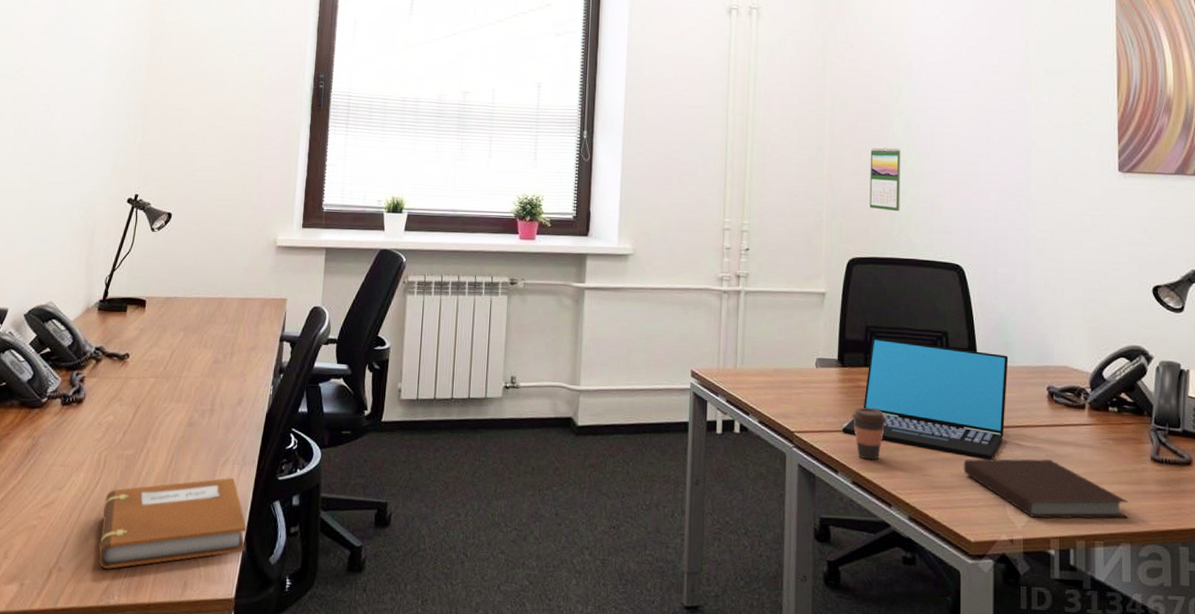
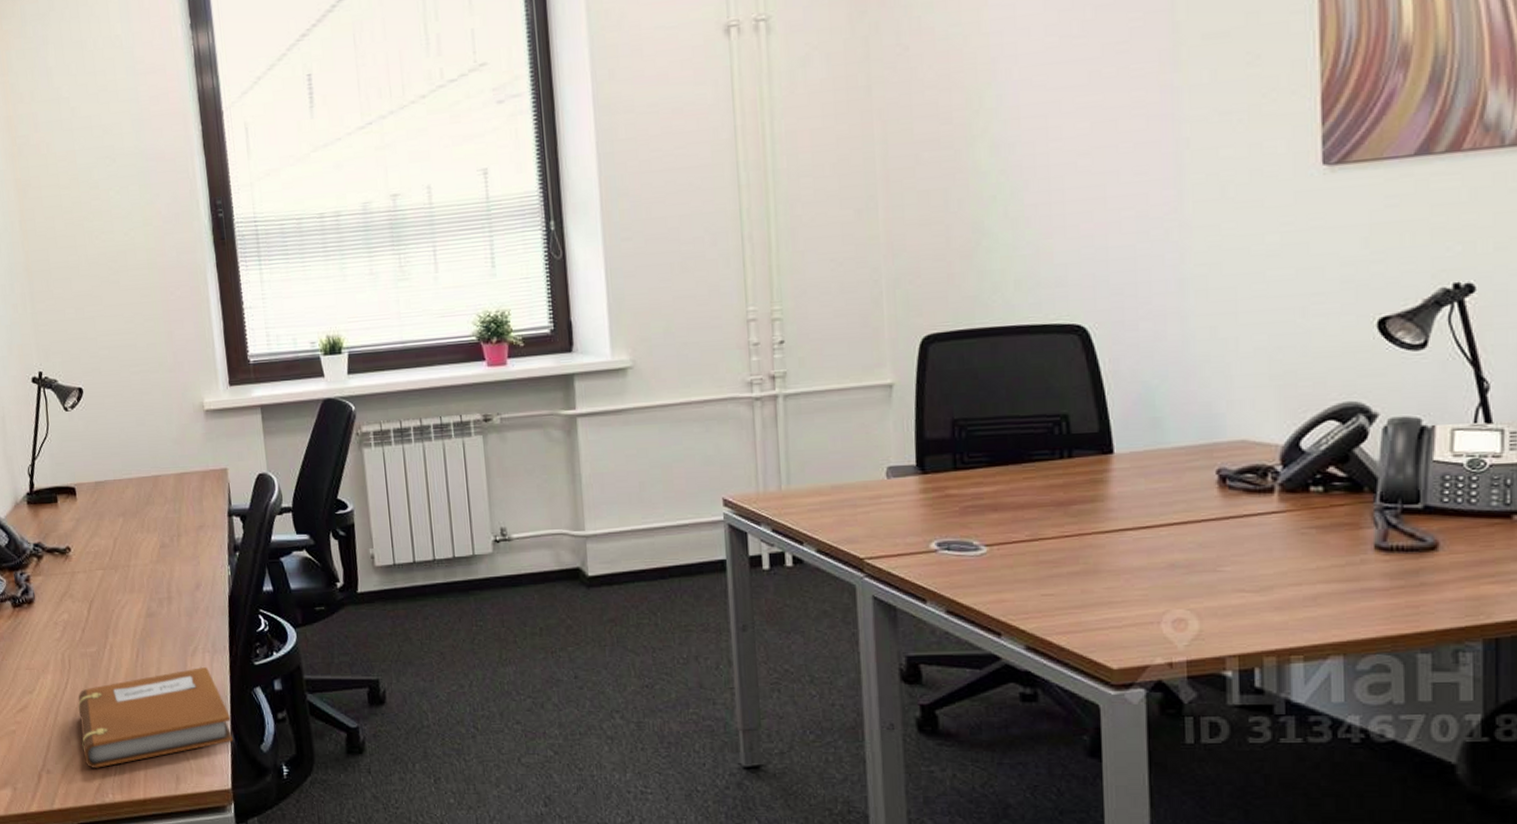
laptop: present [842,337,1009,460] -> none [928,432,1159,569]
coffee cup: present [851,408,887,460] -> none [939,521,989,584]
calendar: present [869,148,901,212] -> none [943,180,991,267]
notebook: present [963,459,1129,519] -> none [1098,561,1341,634]

